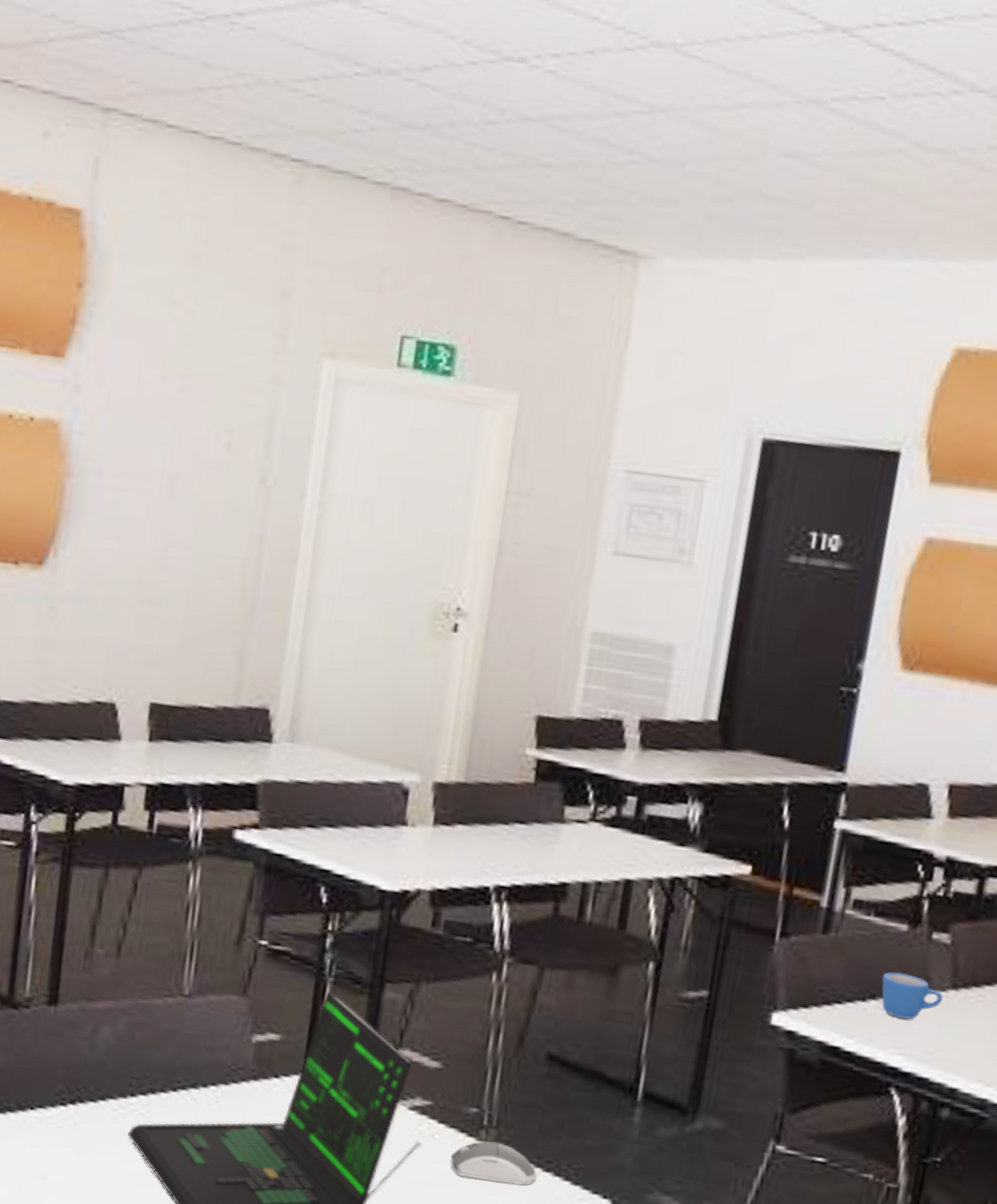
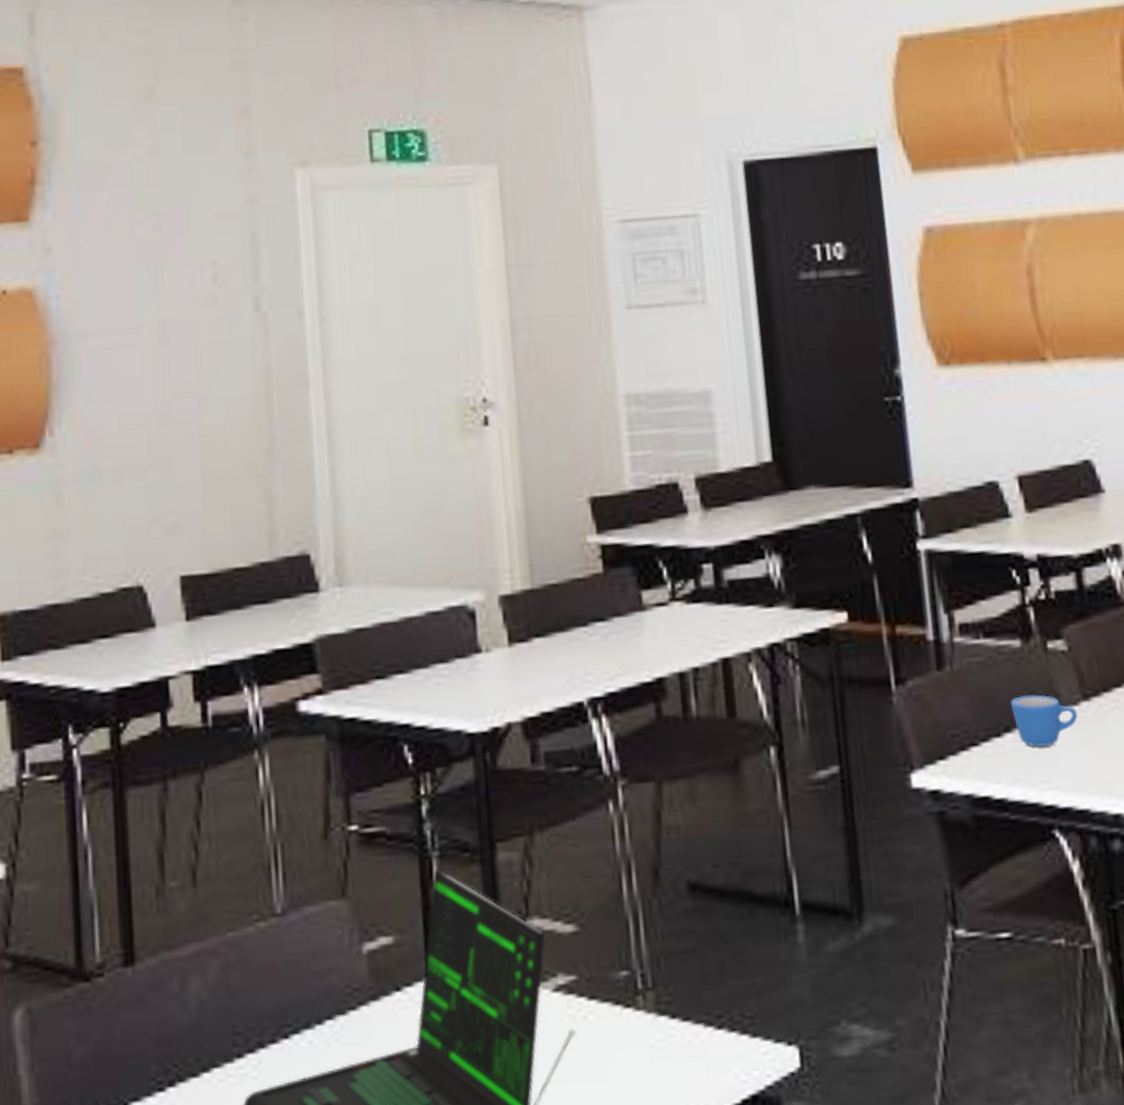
computer mouse: present [450,1141,537,1186] -> none [610,1006,710,1061]

